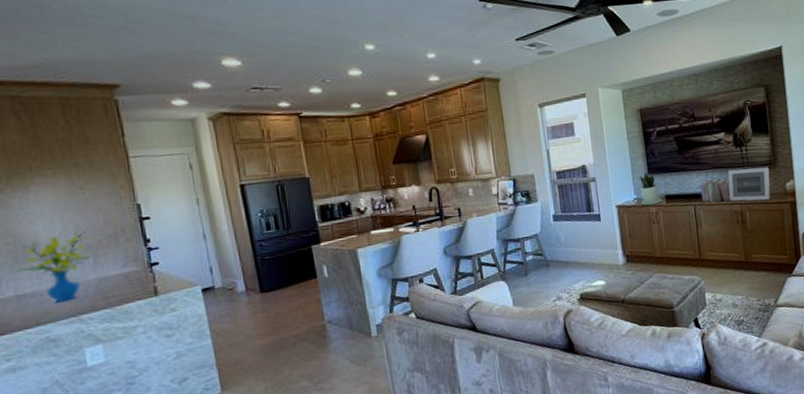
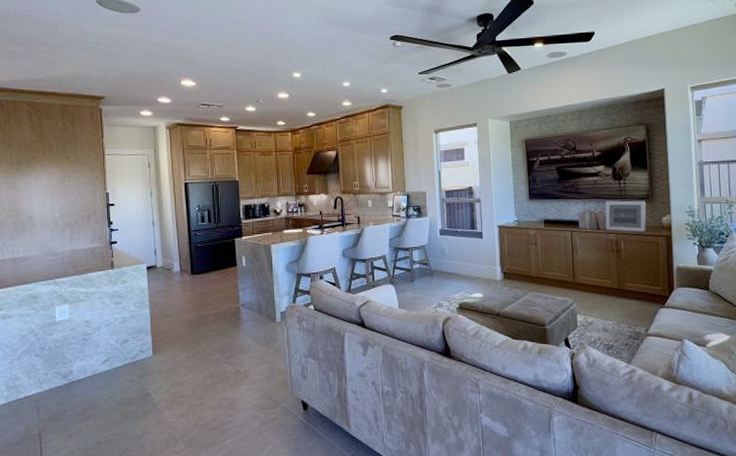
bouquet: present [16,231,94,303] -> none [15,210,71,267]
planter: present [639,173,662,206] -> none [521,198,541,228]

